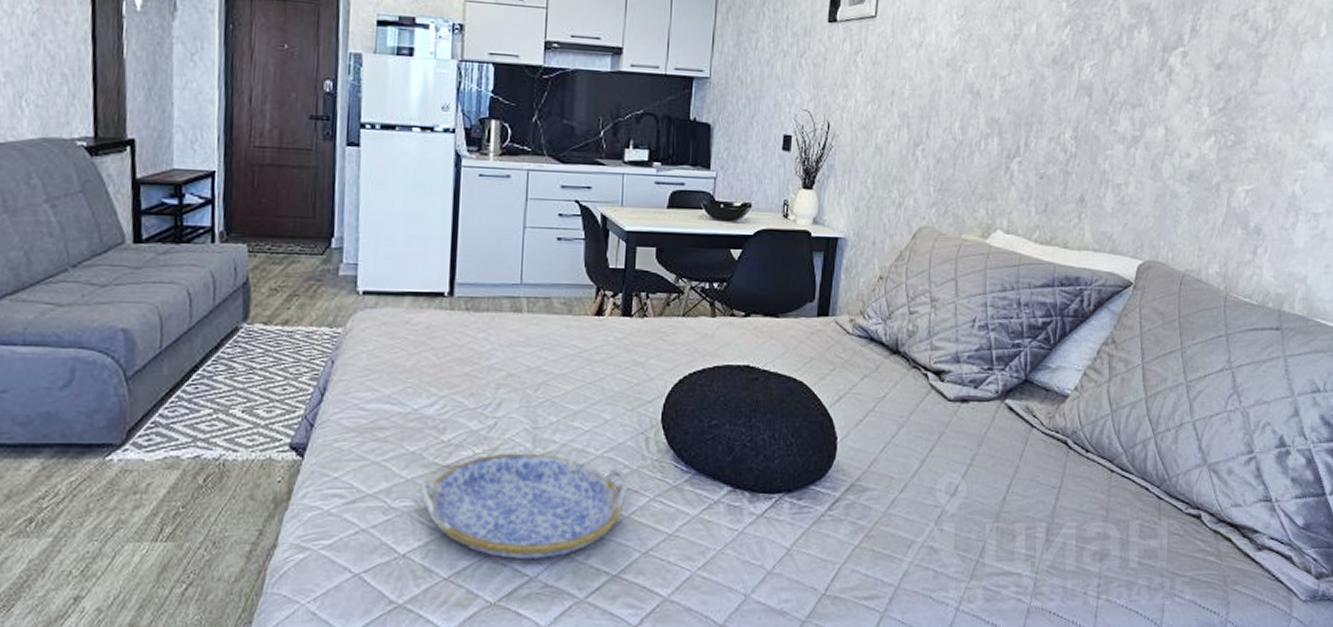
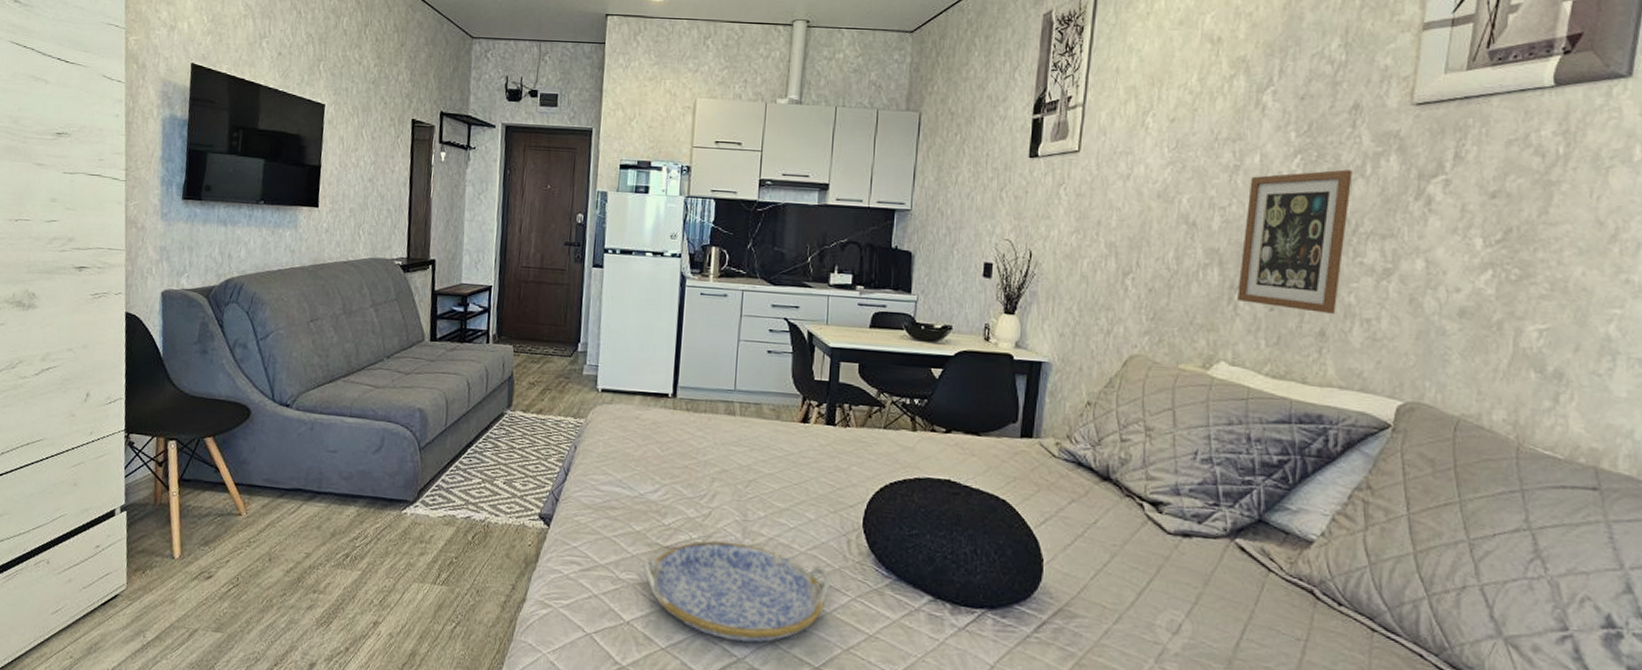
picture frame: none [1013,40,1111,180] -> present [1238,169,1352,314]

